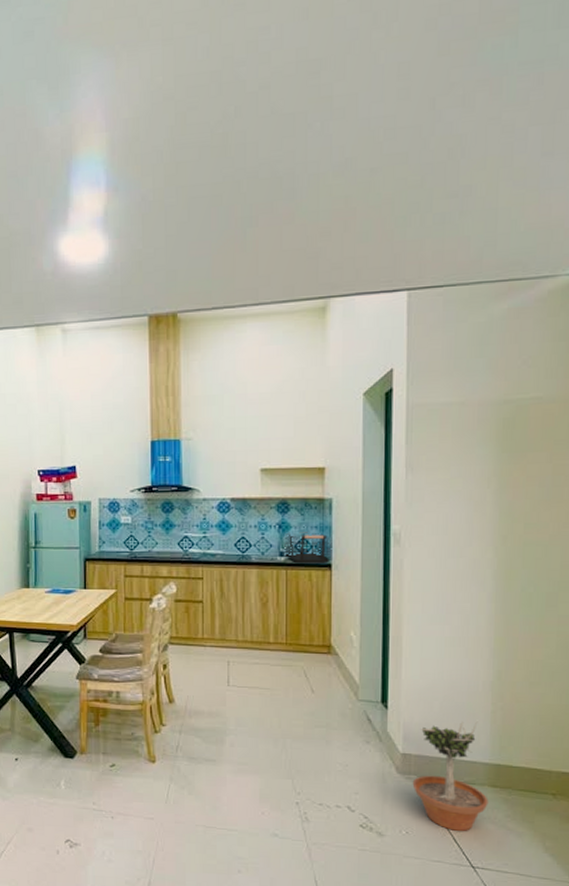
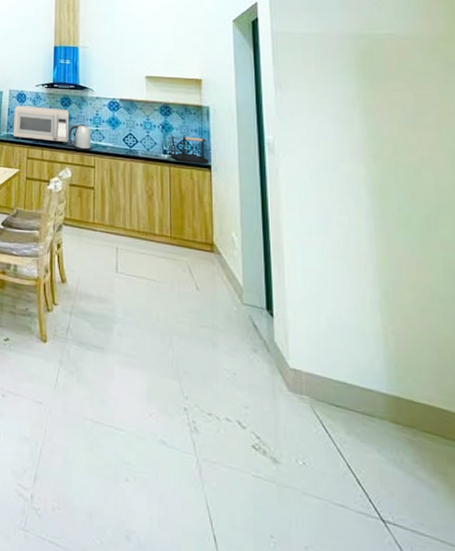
microwave: none [106,516,173,556] -> present [14,105,70,144]
kettle: none [171,531,199,562] -> present [68,123,92,151]
potted tree: present [412,722,489,831] -> none [305,341,392,473]

